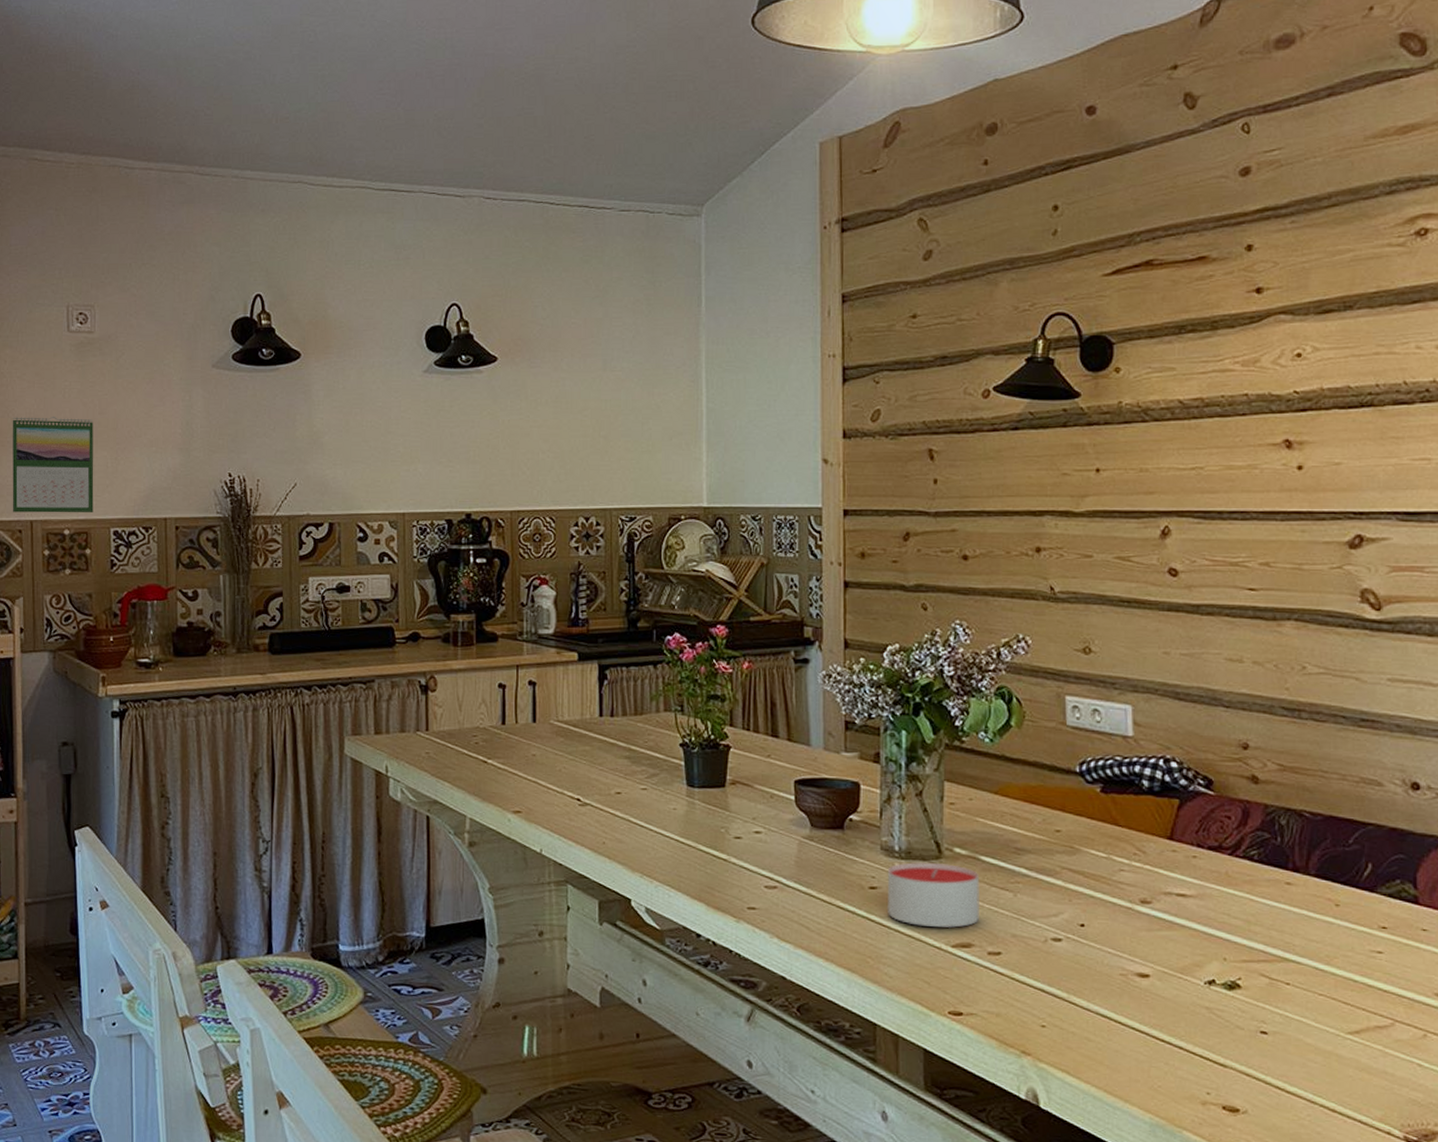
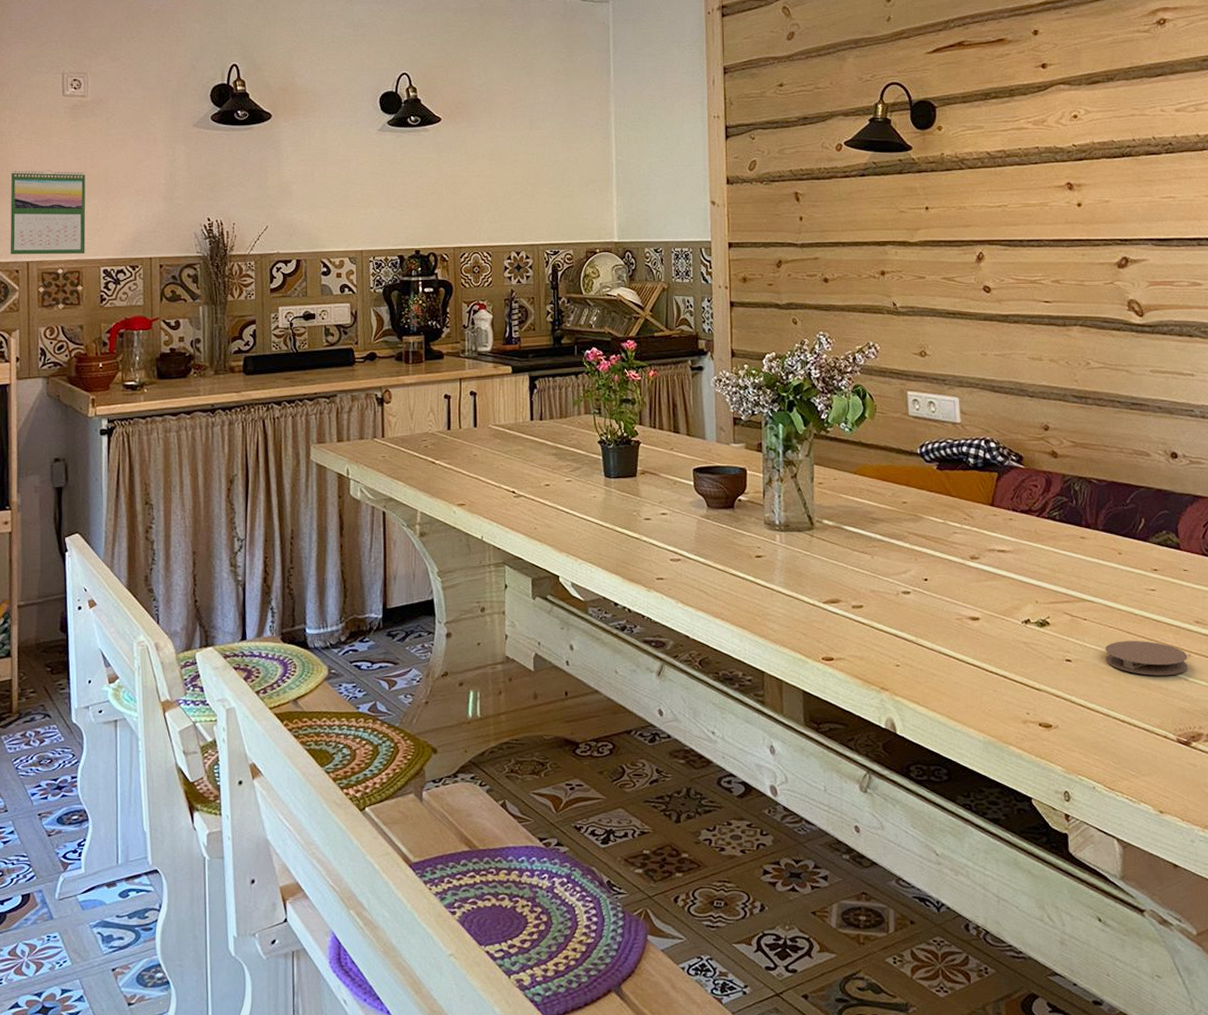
candle: present [886,862,981,928] -> none [770,534,845,587]
coaster: none [1313,1012,1423,1059] -> present [1106,641,1188,676]

